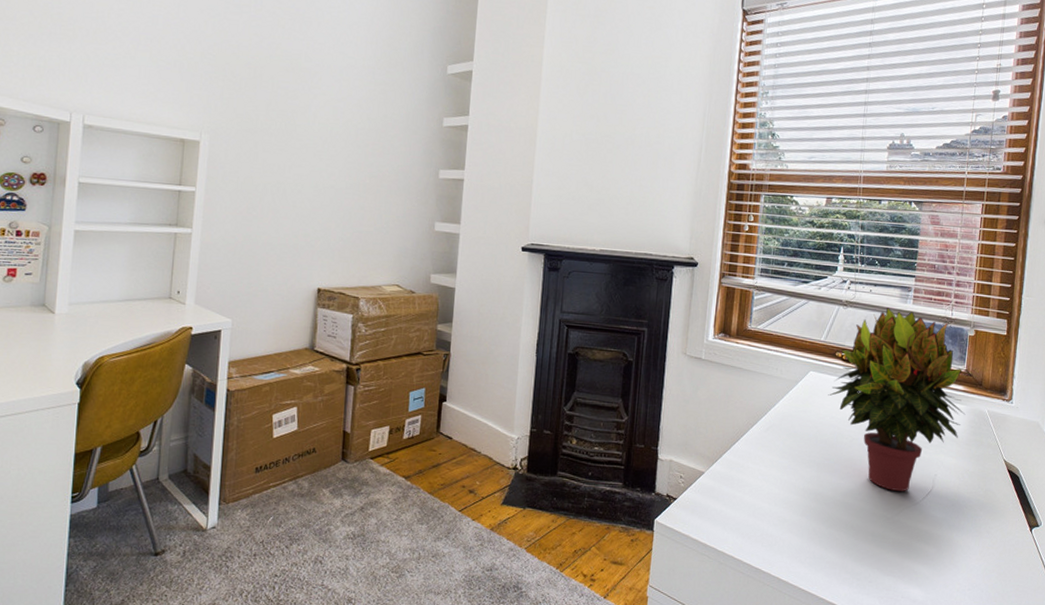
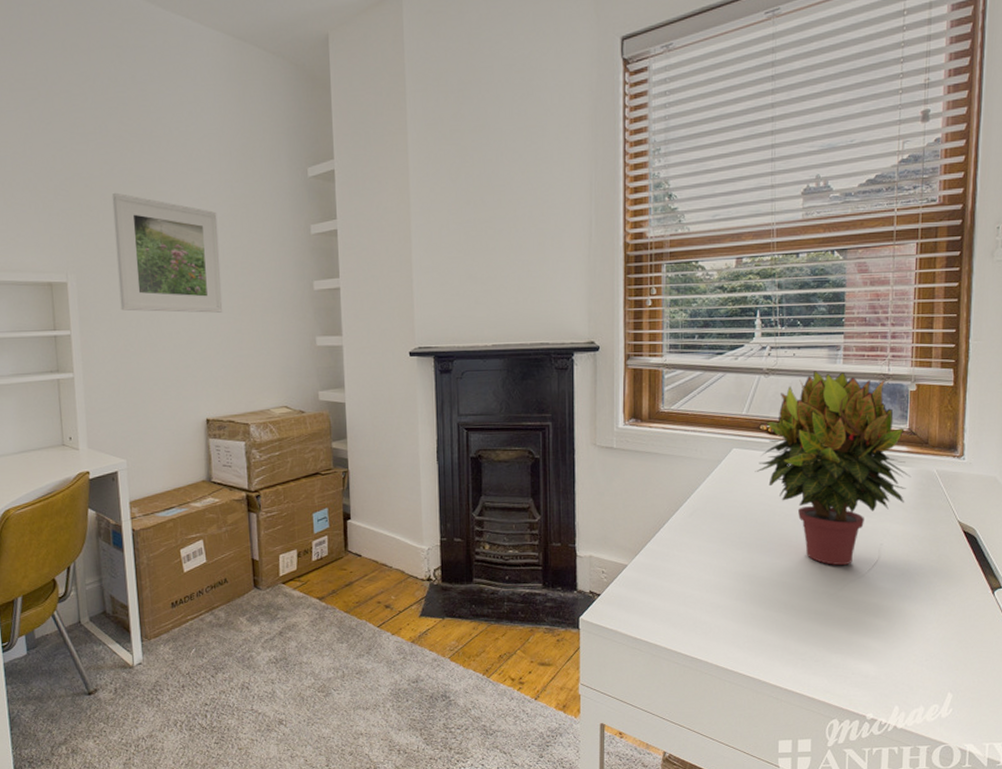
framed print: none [249,63,356,188] -> present [112,192,223,313]

